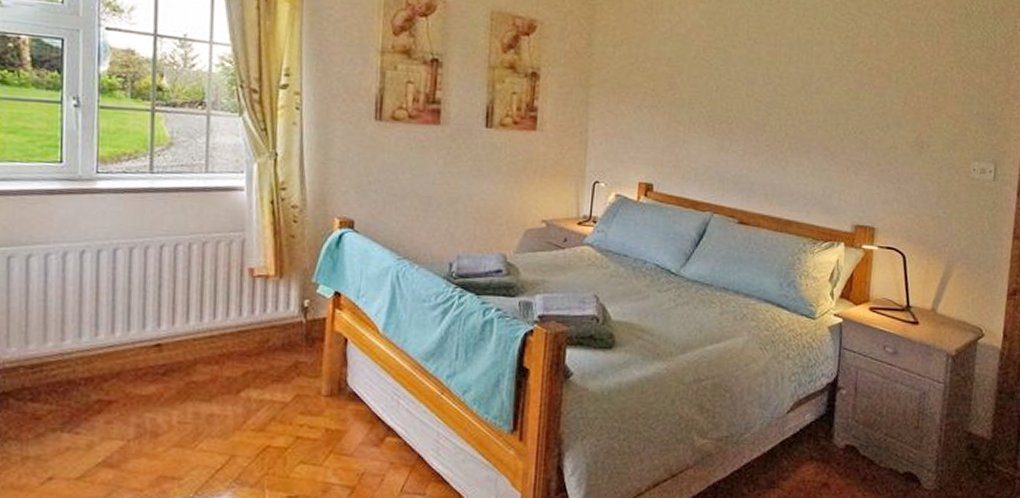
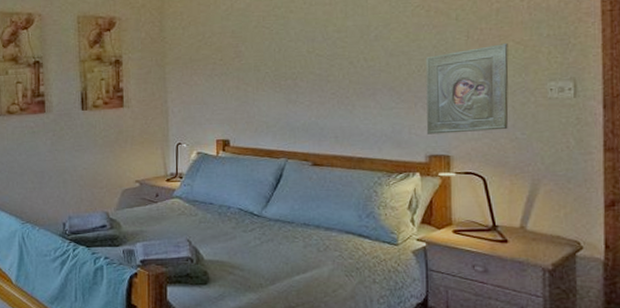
religious icon: none [856,115,941,206] -> present [425,43,509,134]

